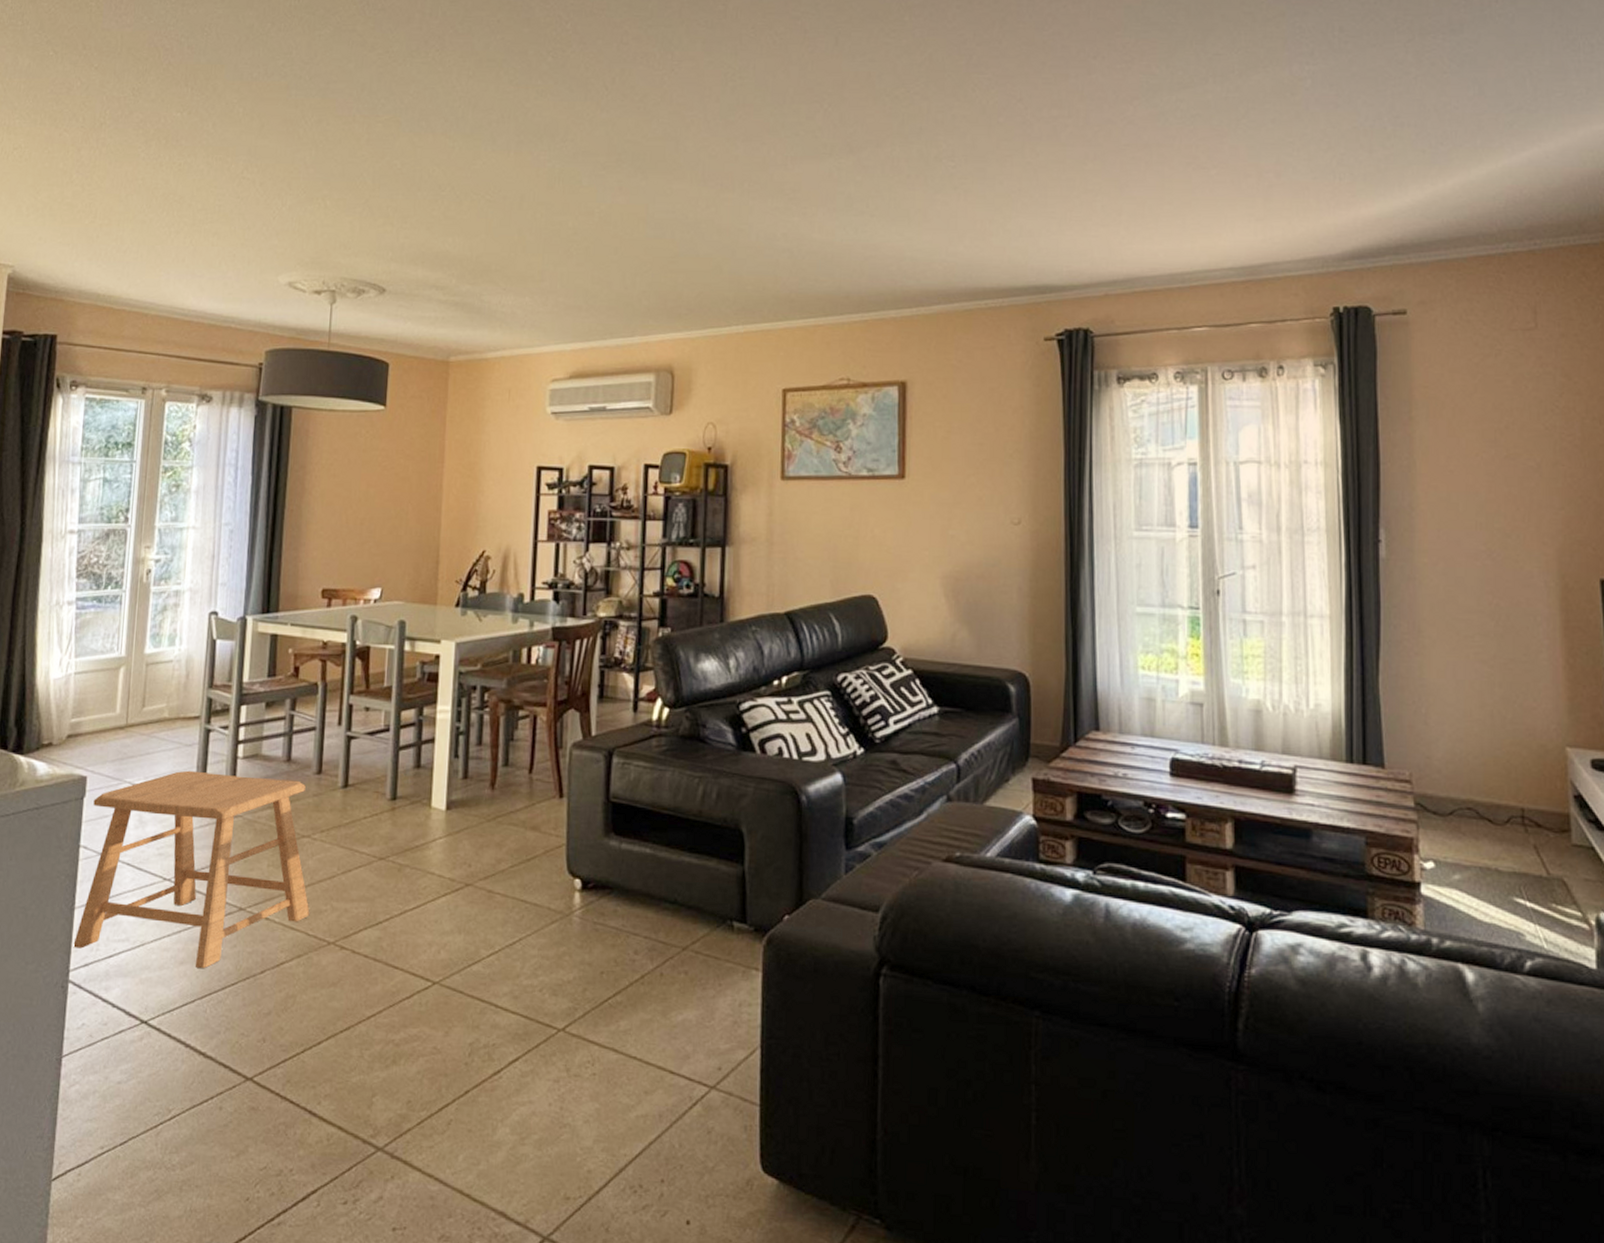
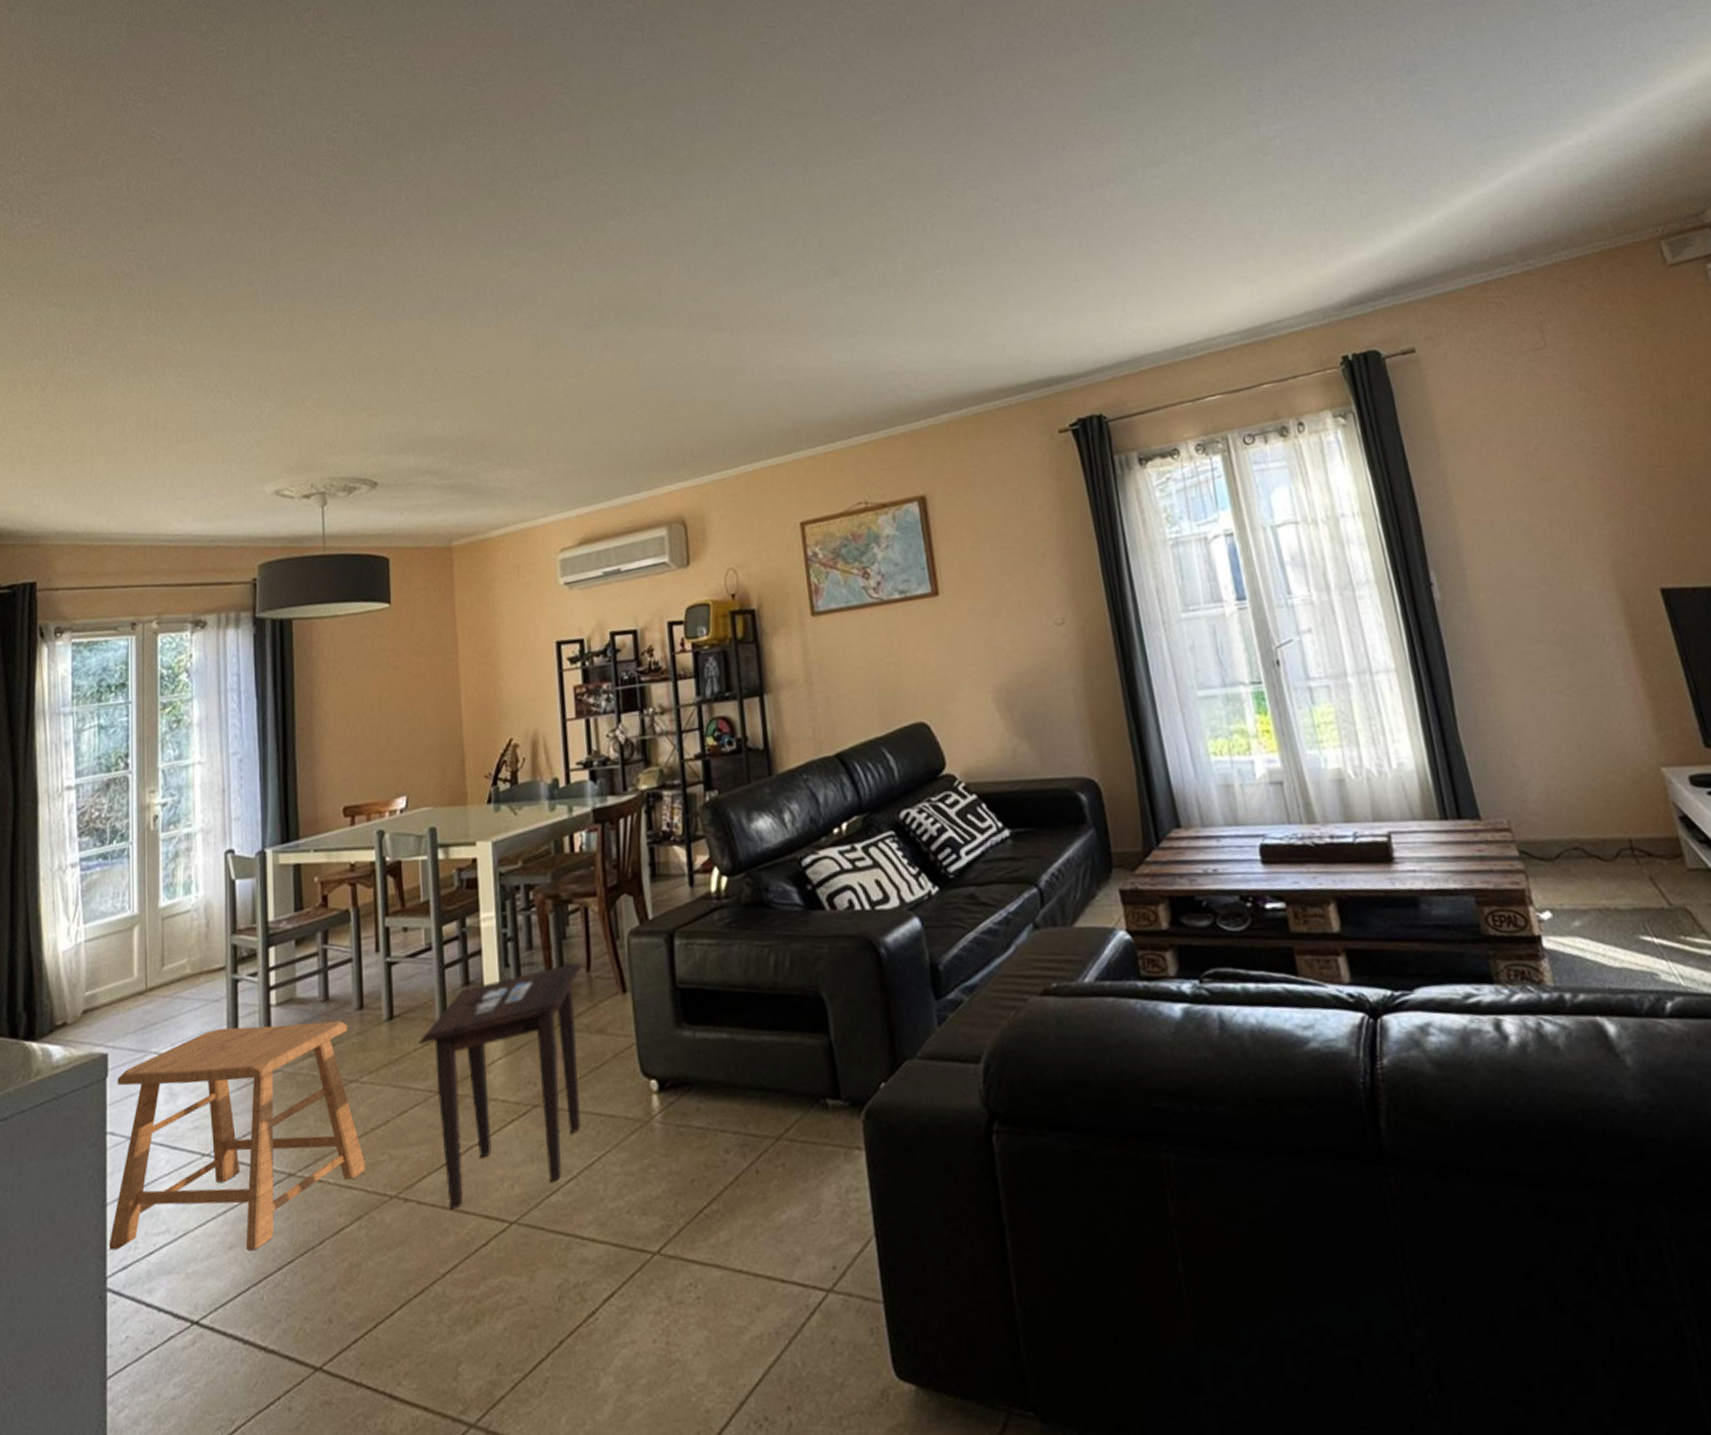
side table: none [369,763,525,963] -> present [419,962,582,1210]

